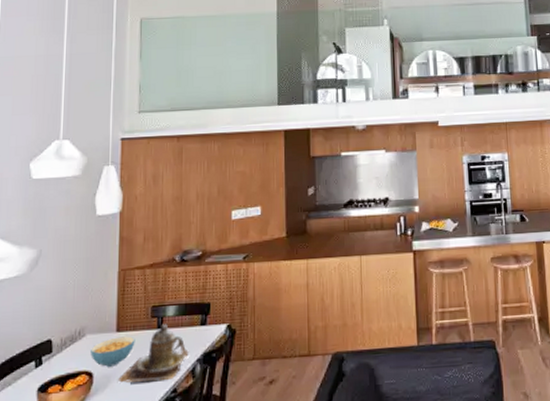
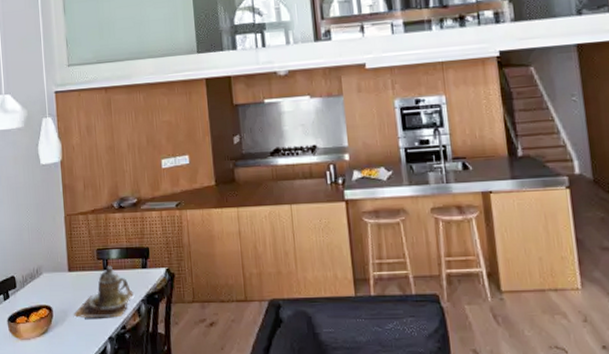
cereal bowl: present [90,336,135,367] -> none [48,276,86,303]

